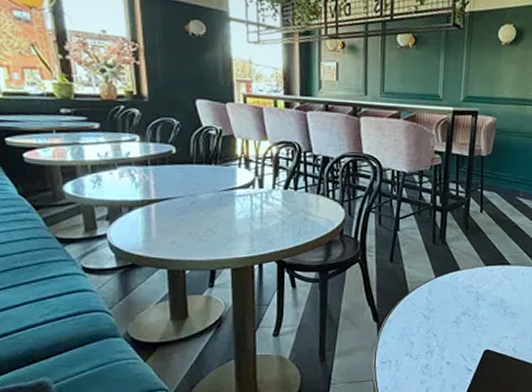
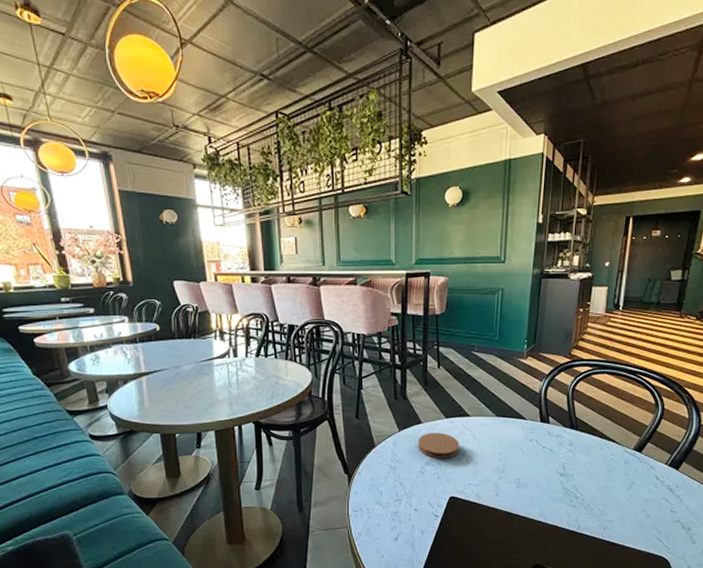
coaster: none [455,281,498,309] -> present [418,432,460,459]

